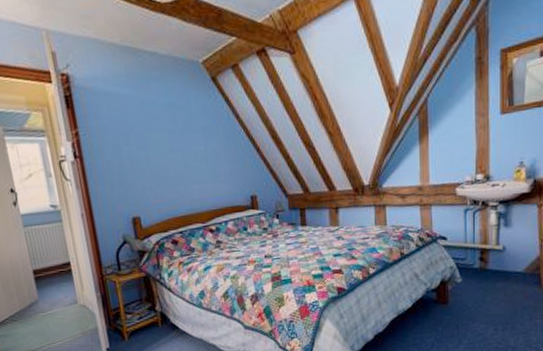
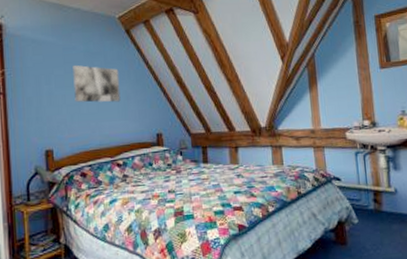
wall art: none [154,121,210,164] -> present [73,65,121,103]

